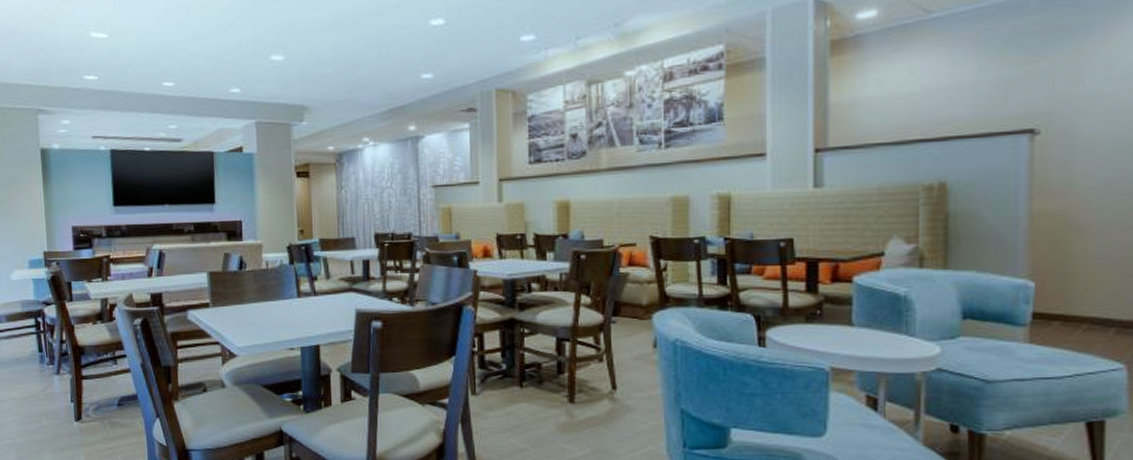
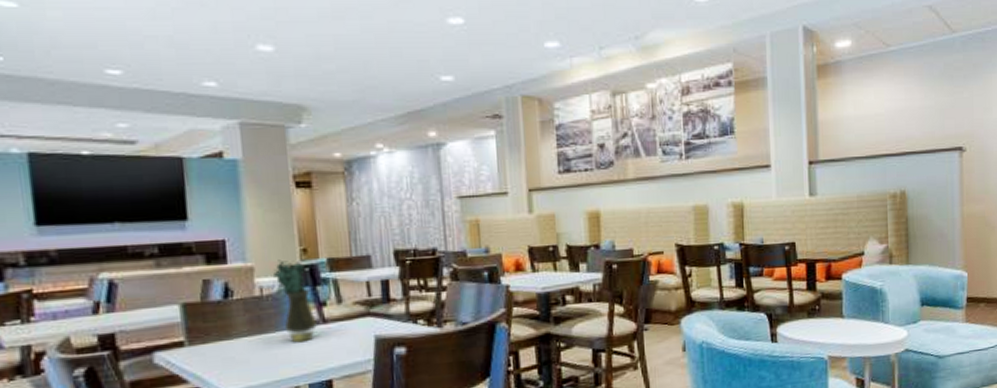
vase: none [276,239,309,311] -> present [272,259,317,343]

